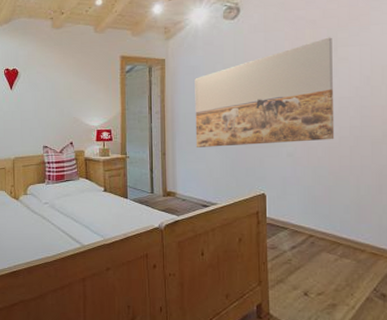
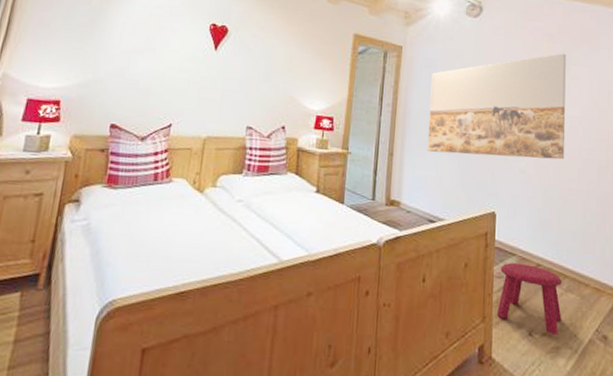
stool: none [272,235,338,294] -> present [497,262,562,335]

